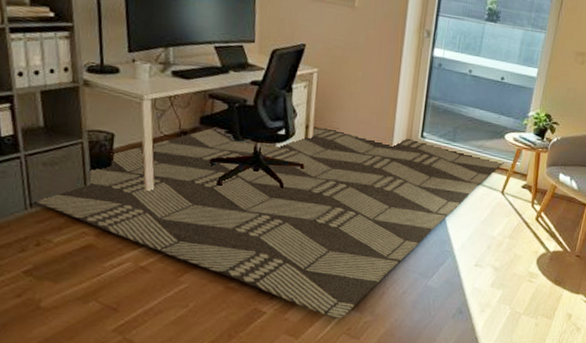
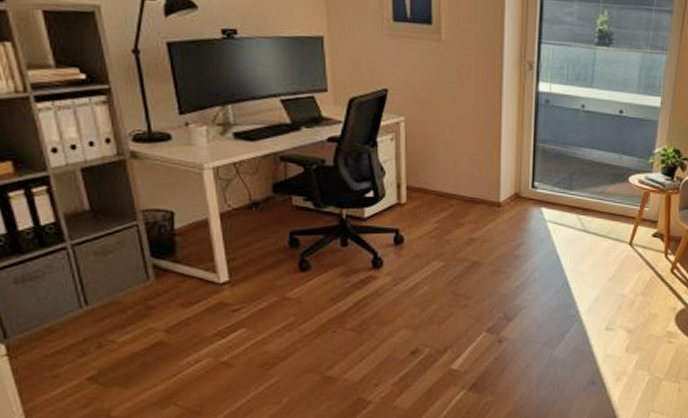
rug: present [34,127,504,320] -> none [89,184,630,403]

